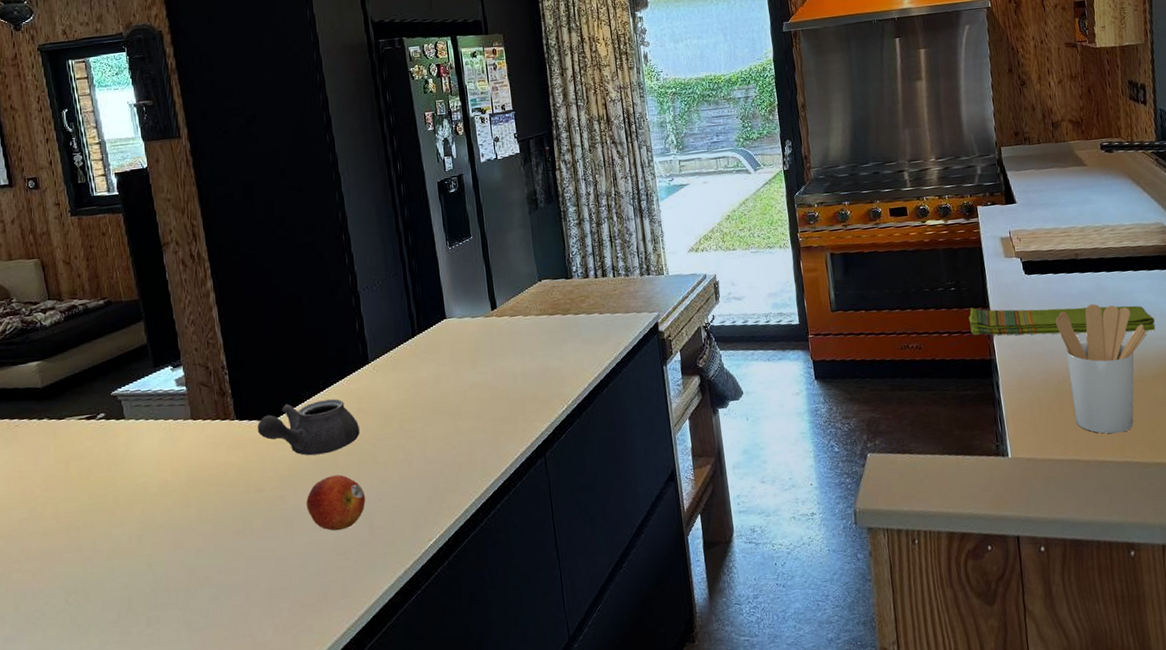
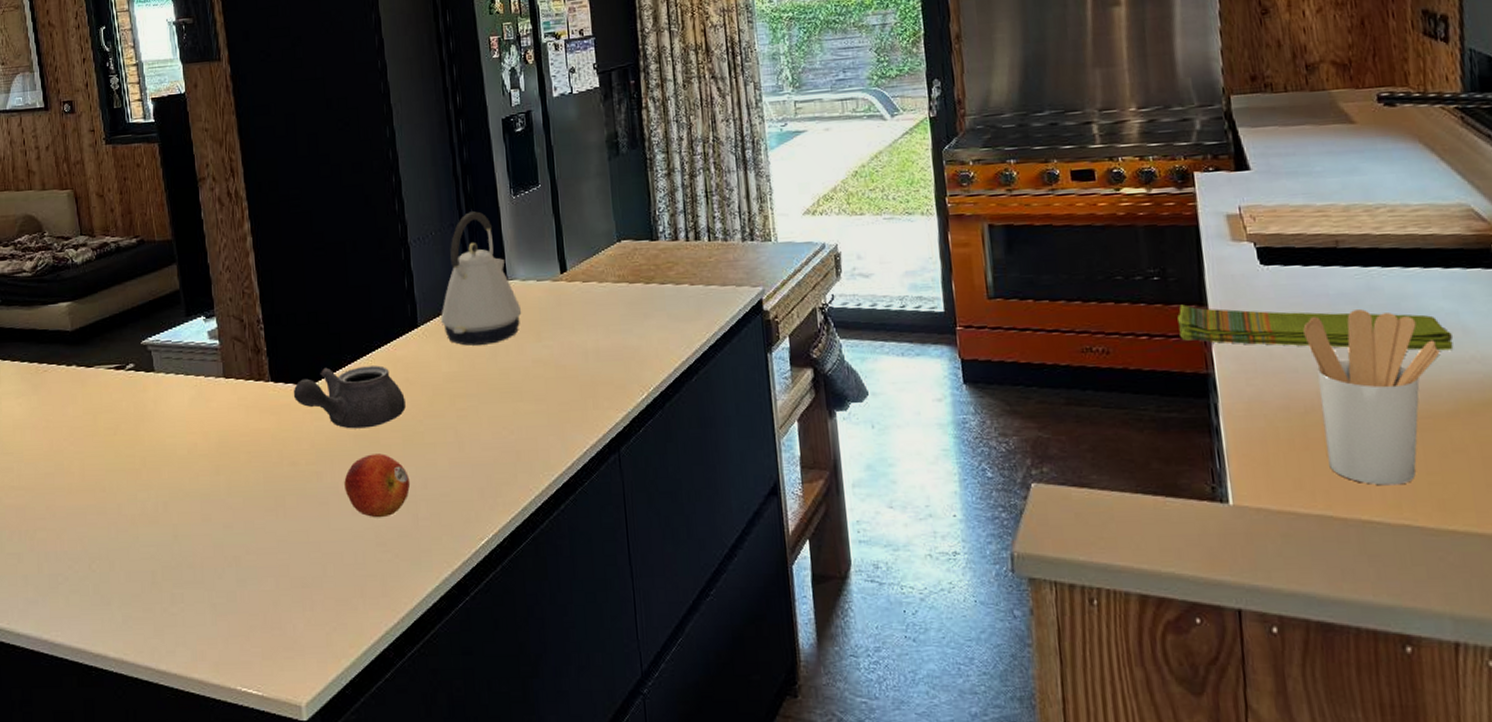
kettle: none [389,261,460,377] -> present [441,211,522,346]

